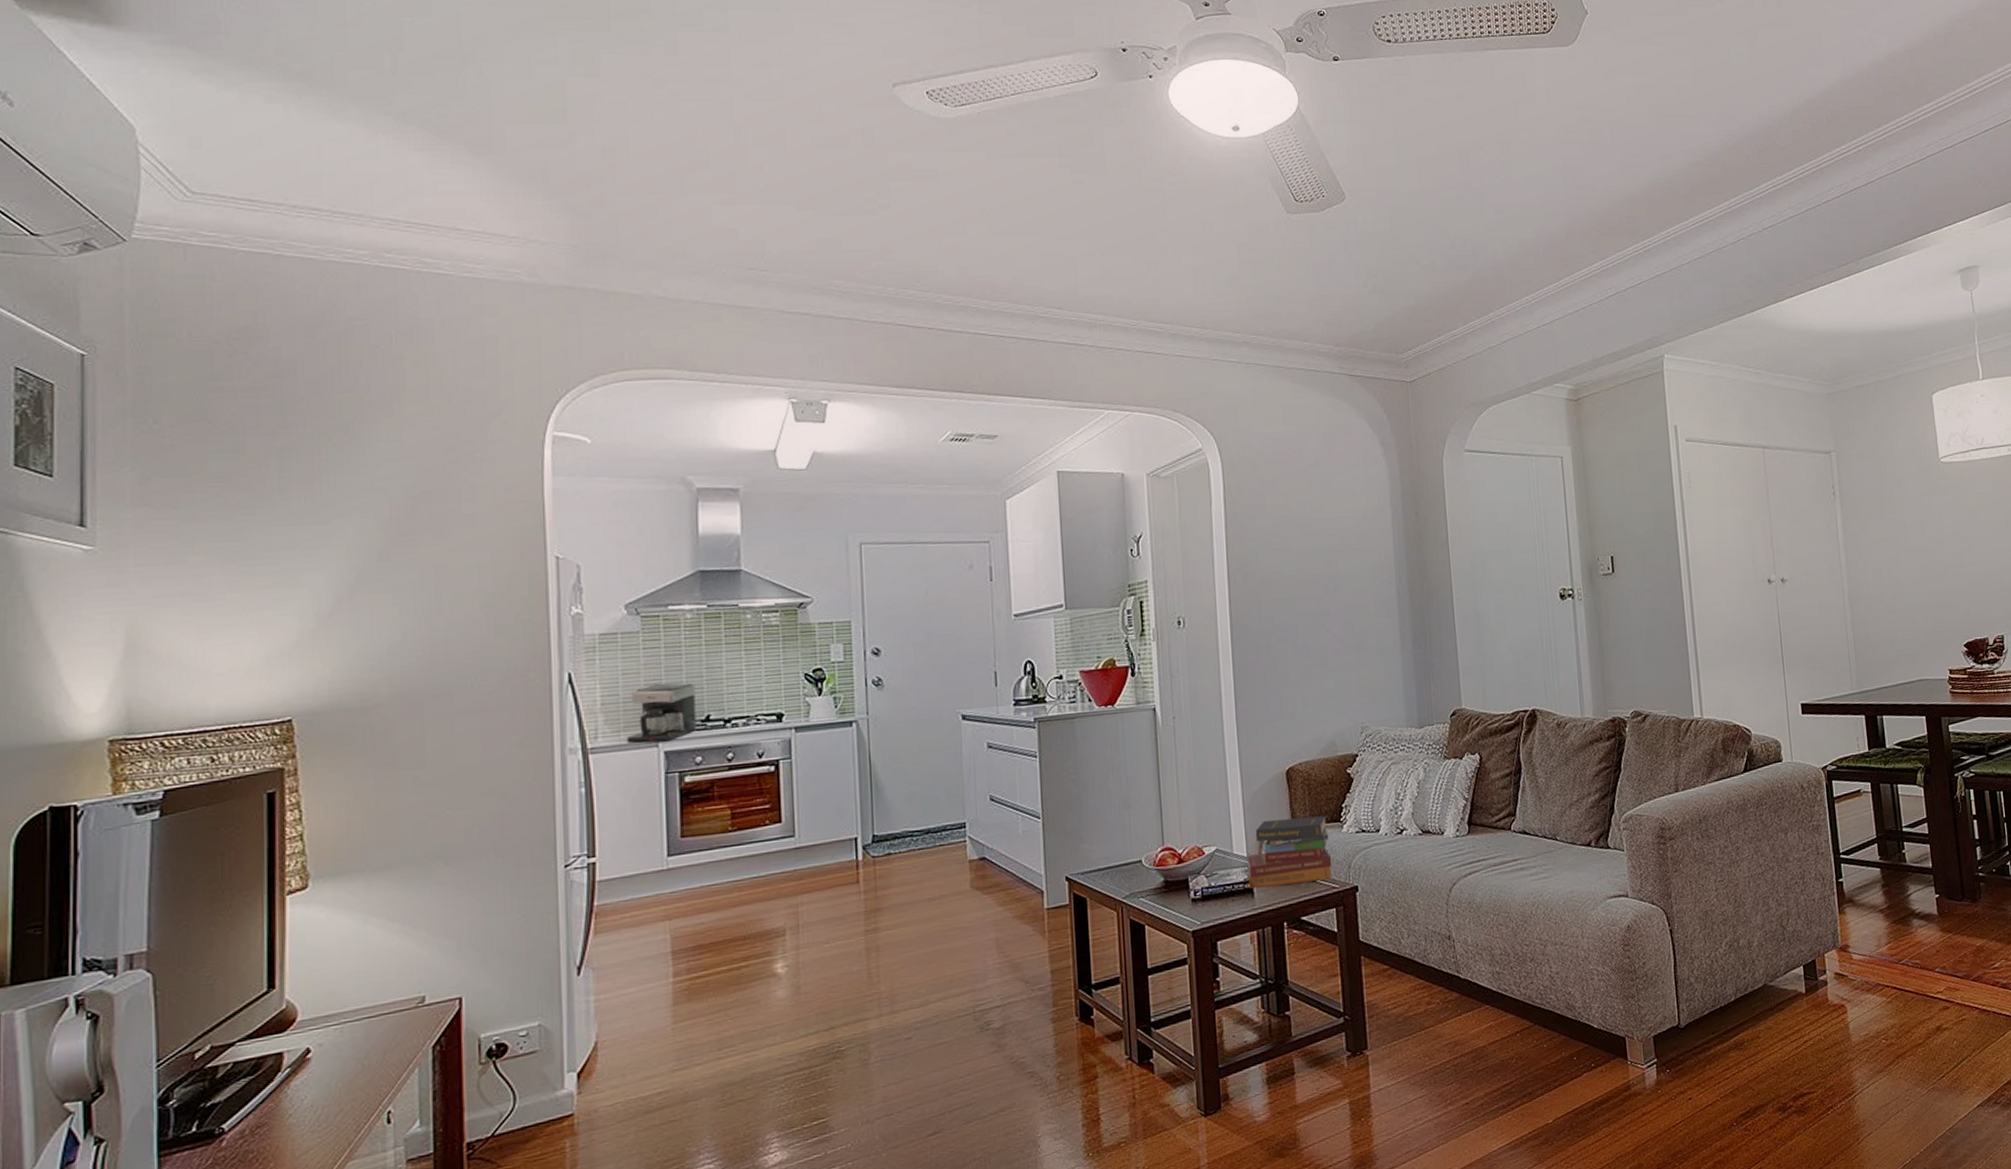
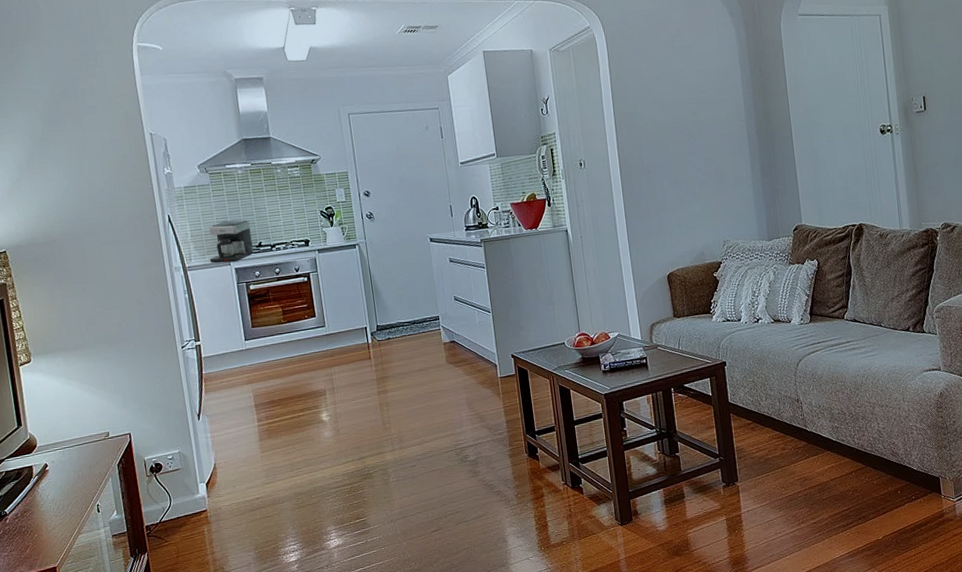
books: present [1246,815,1332,889] -> none [641,309,706,363]

